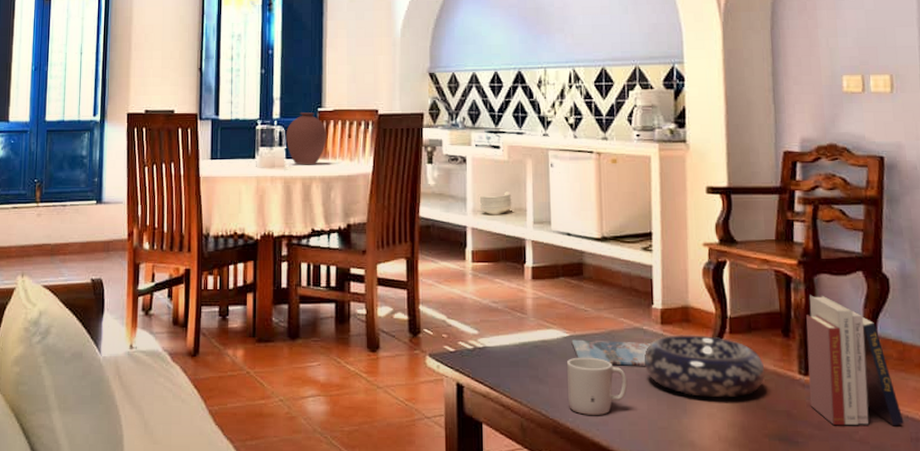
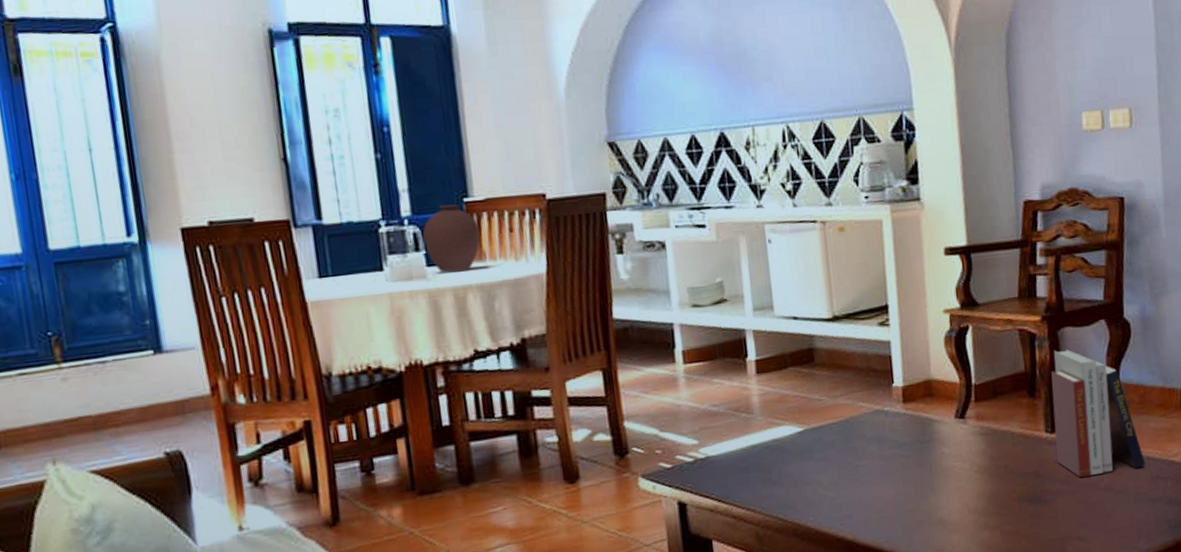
mug: present [566,357,628,415] -> none [802,448,871,512]
magazine: present [571,339,651,366] -> none [806,423,894,454]
decorative bowl: present [644,335,765,398] -> none [886,407,1013,472]

